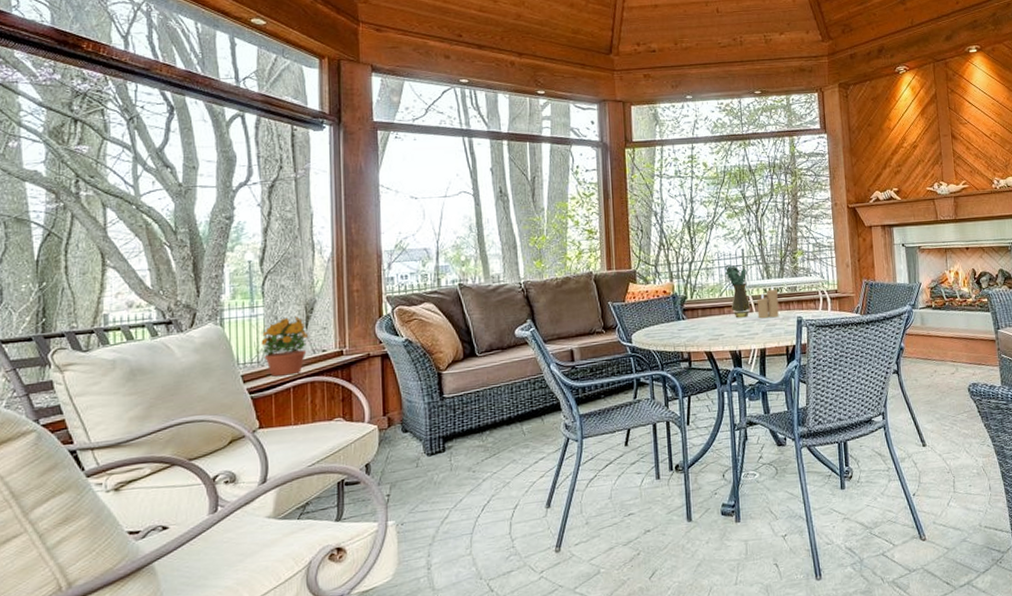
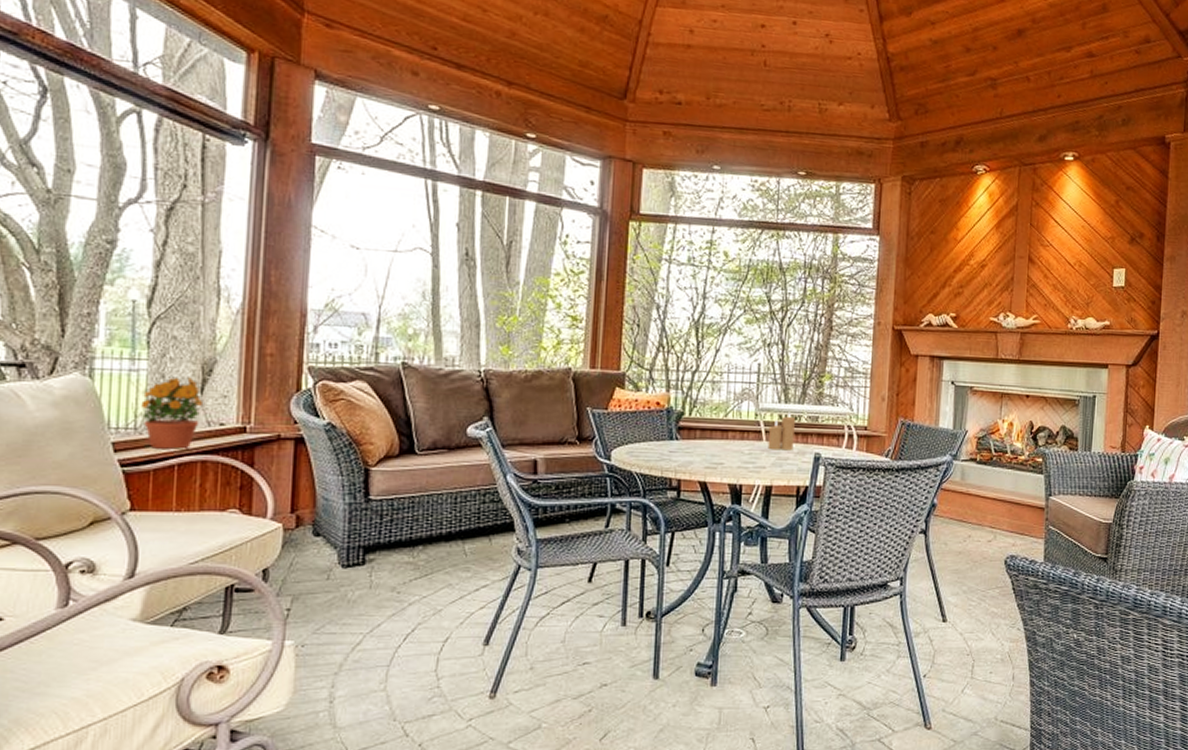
vase: present [724,264,751,319] -> none [734,378,761,447]

